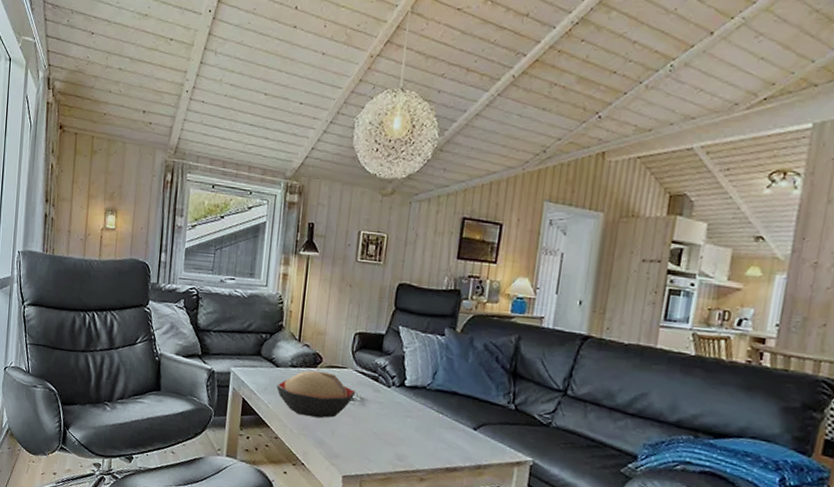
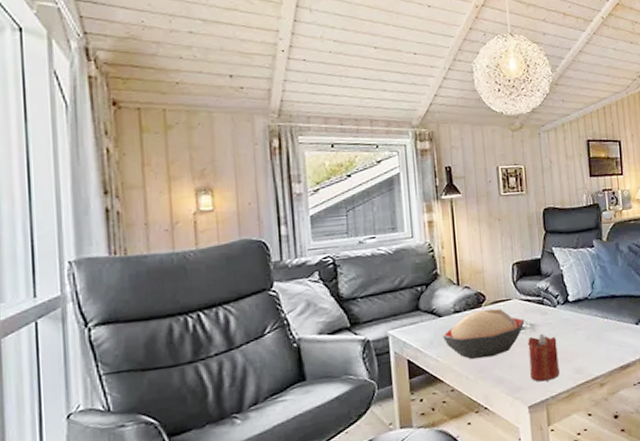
candle: none [351,409,384,458] -> present [528,333,560,382]

